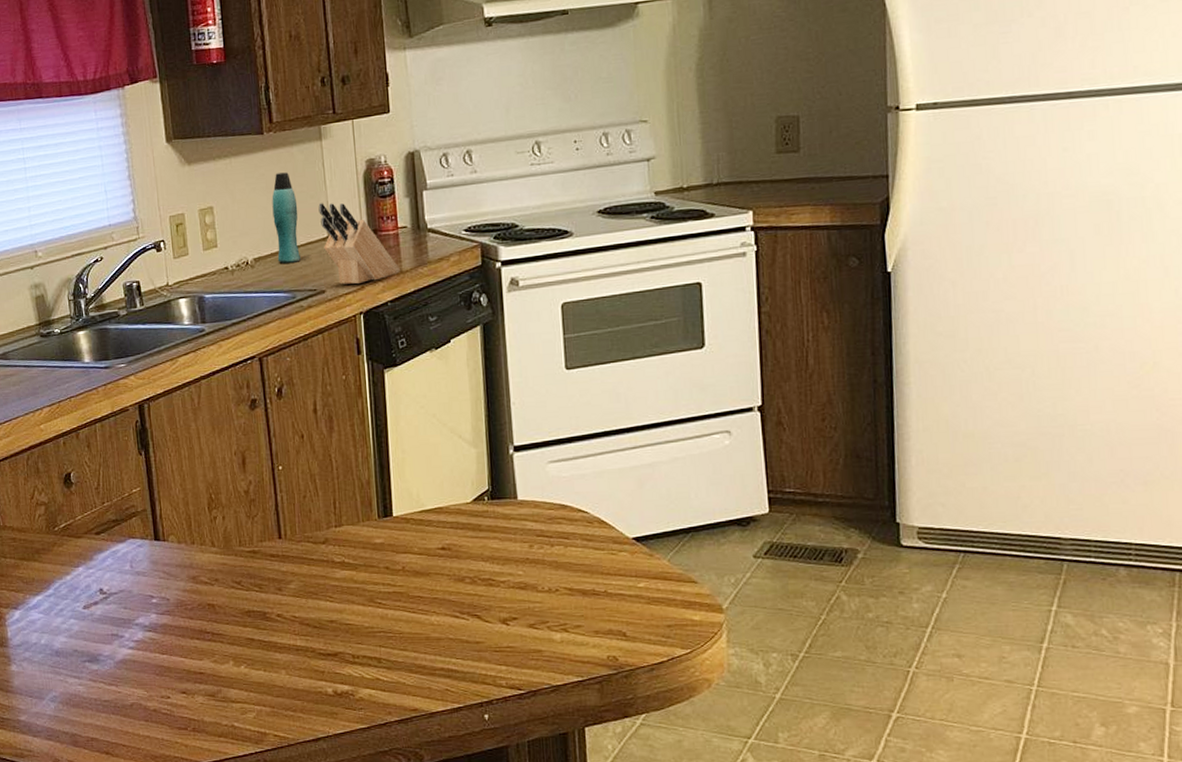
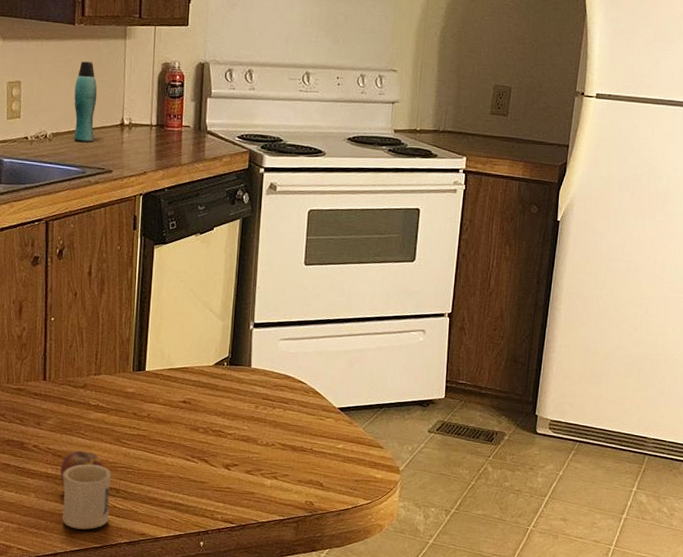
mug: none [311,616,374,708] -> present [60,450,112,530]
knife block: present [318,203,400,285] -> none [115,94,179,170]

